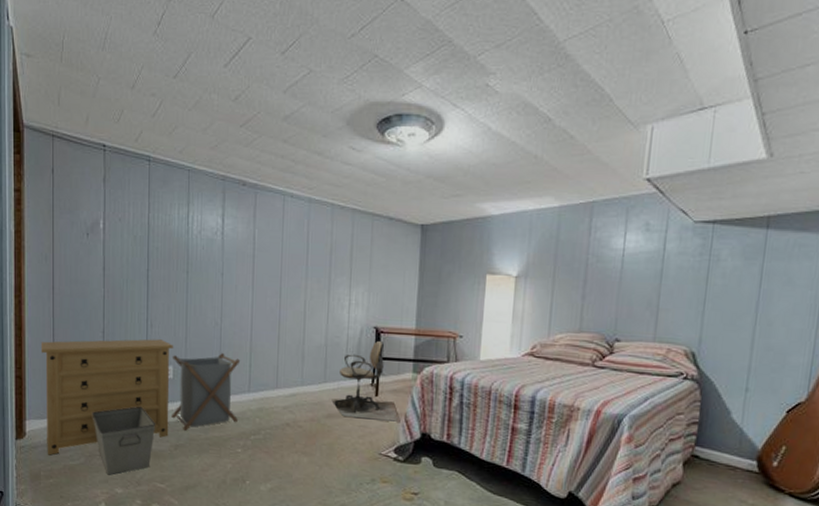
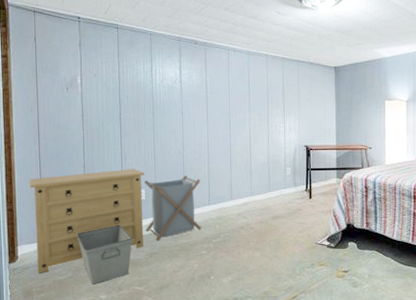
office chair: present [331,340,400,423] -> none [276,155,330,218]

